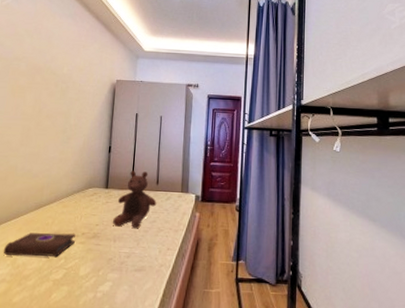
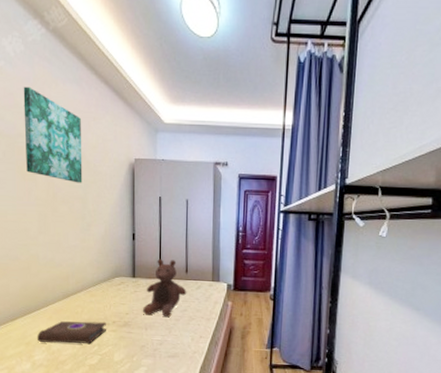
wall art: none [17,19,72,101] -> present [23,86,83,183]

